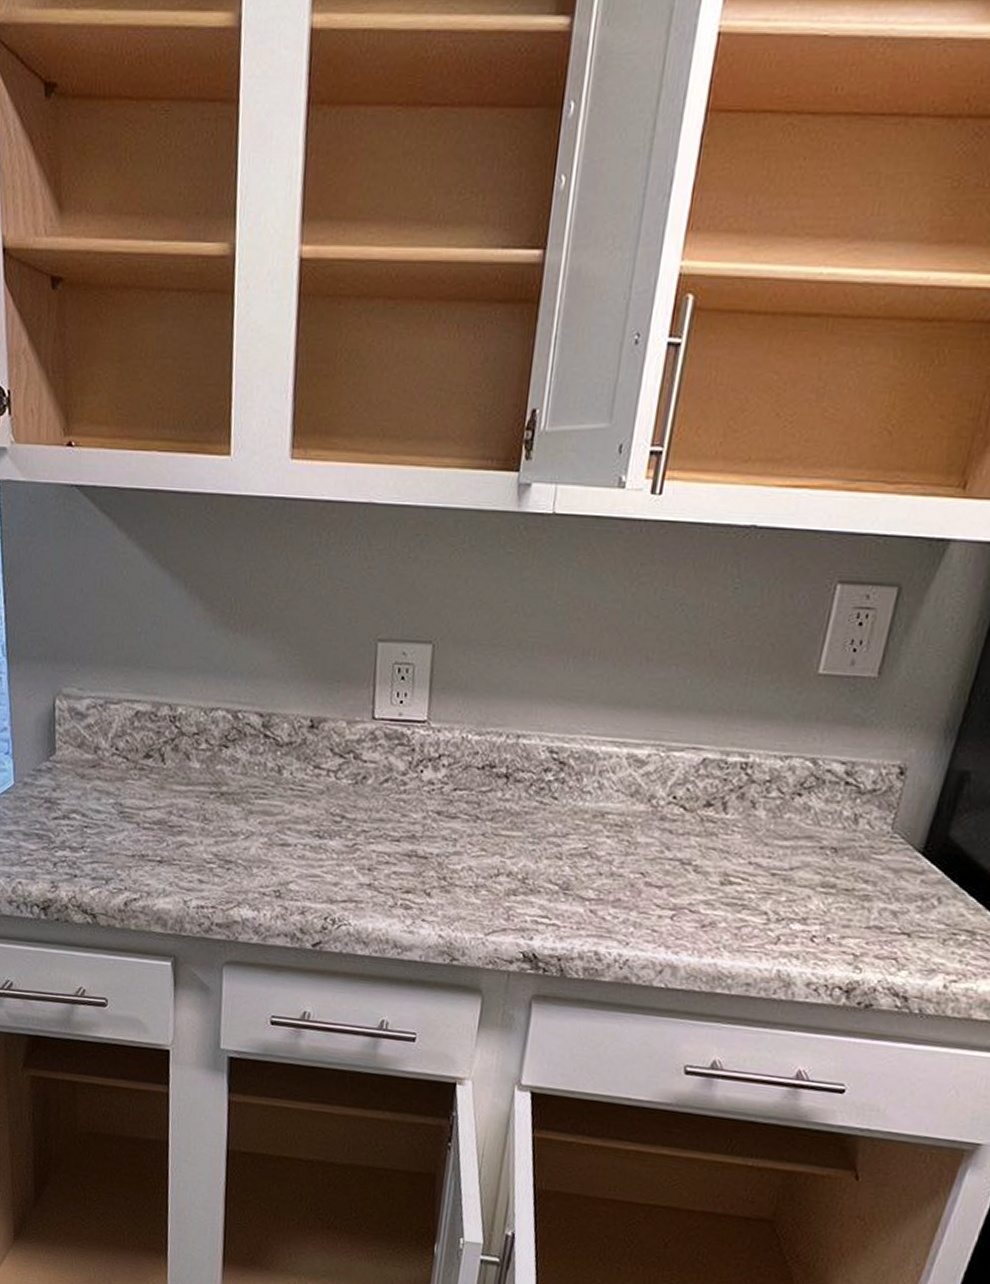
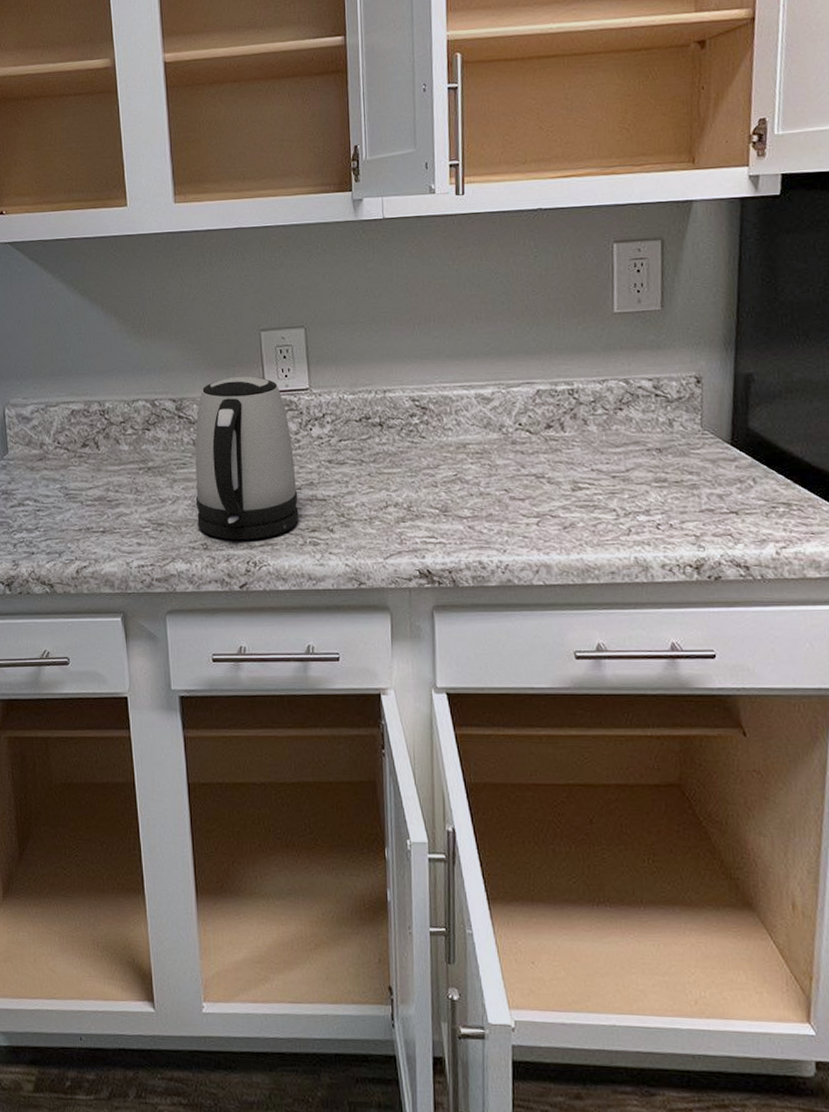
kettle: none [272,694,397,894] -> present [195,376,299,540]

